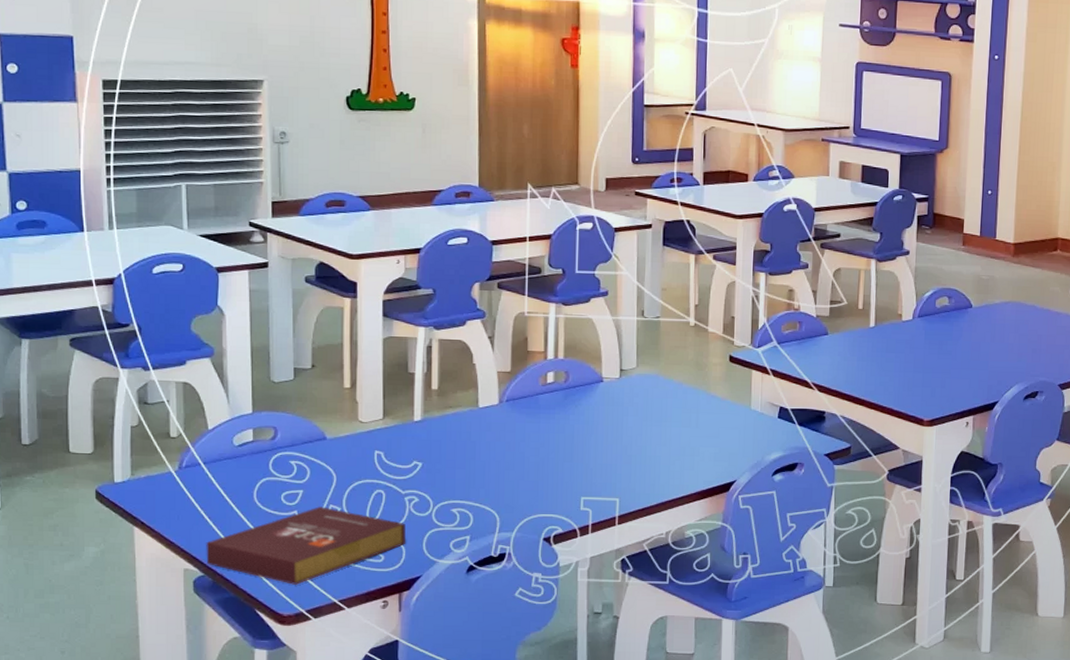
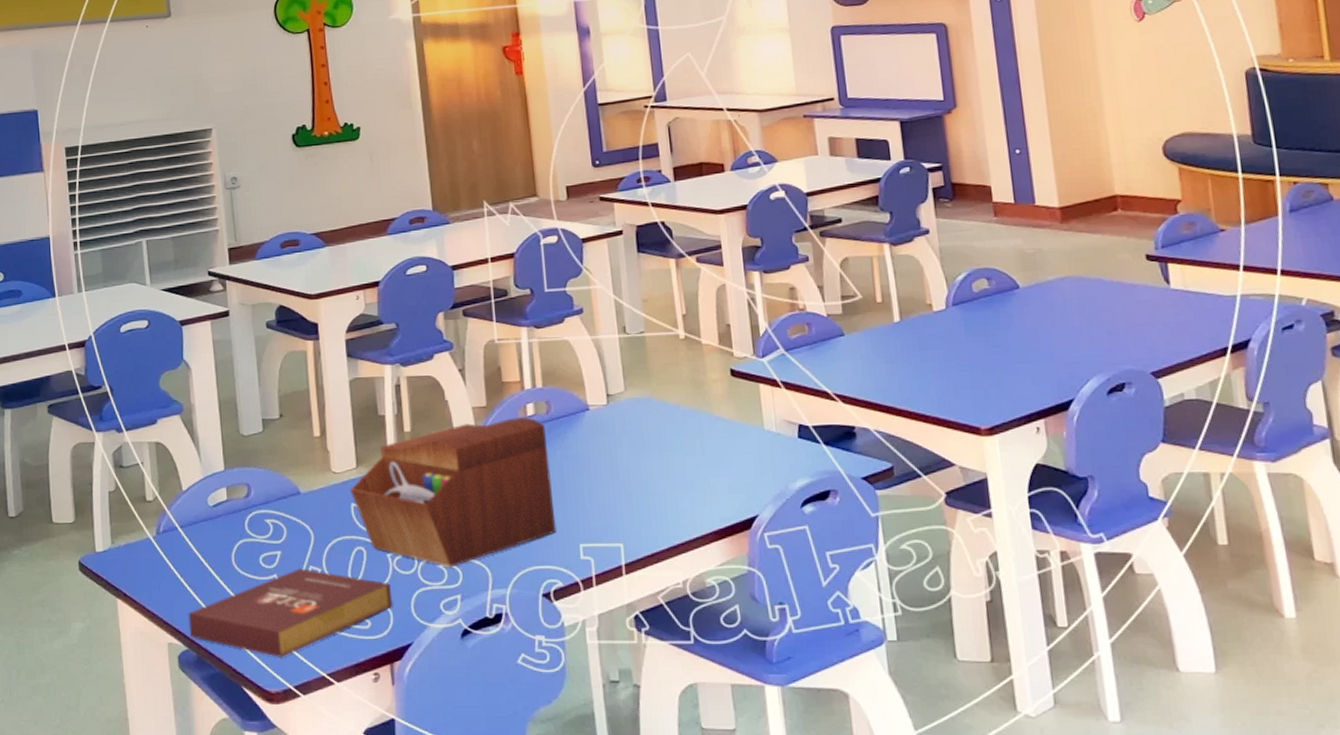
sewing box: none [374,383,563,512] -> present [349,416,557,568]

